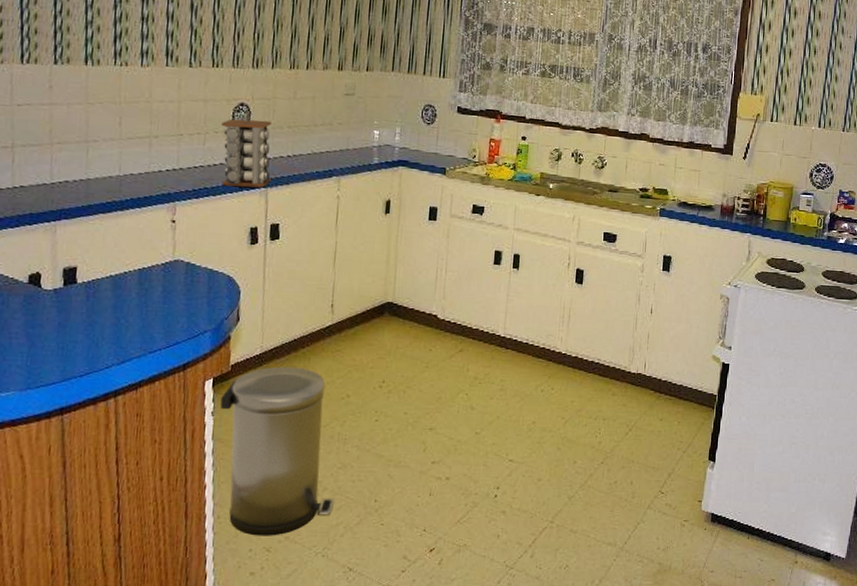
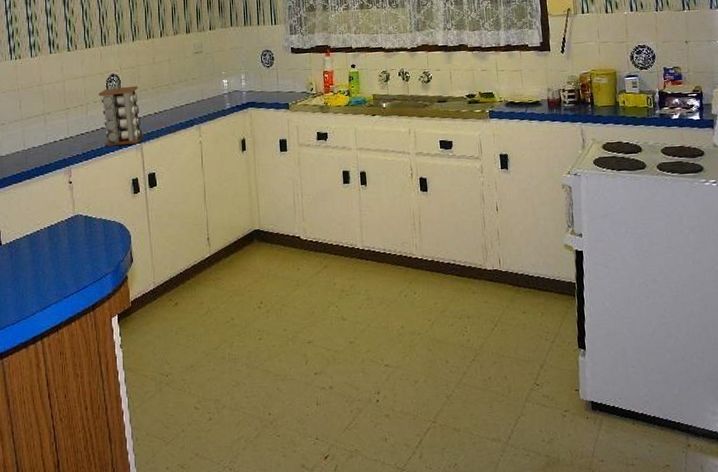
pedal bin: present [220,366,335,536] -> none [126,297,234,455]

